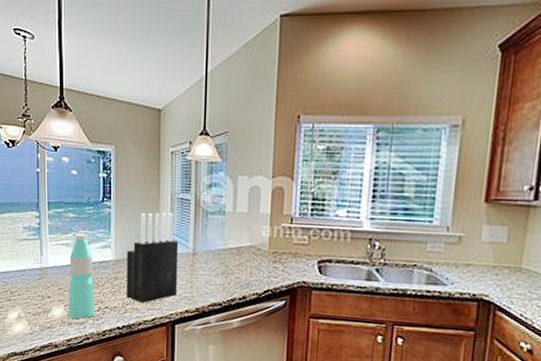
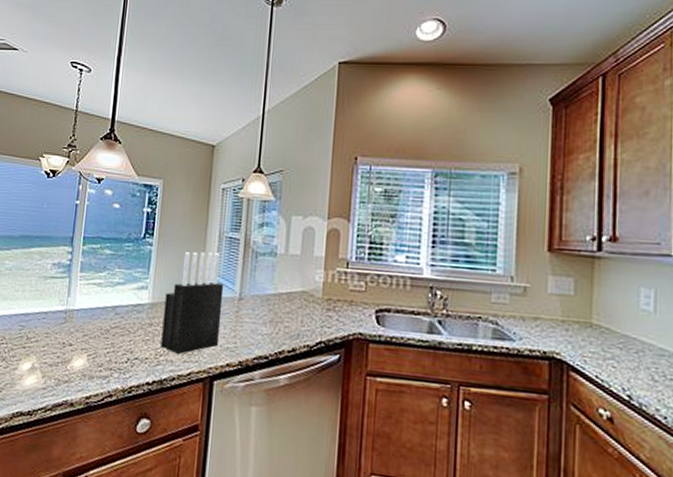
water bottle: present [67,233,94,319] -> none [90,272,127,372]

